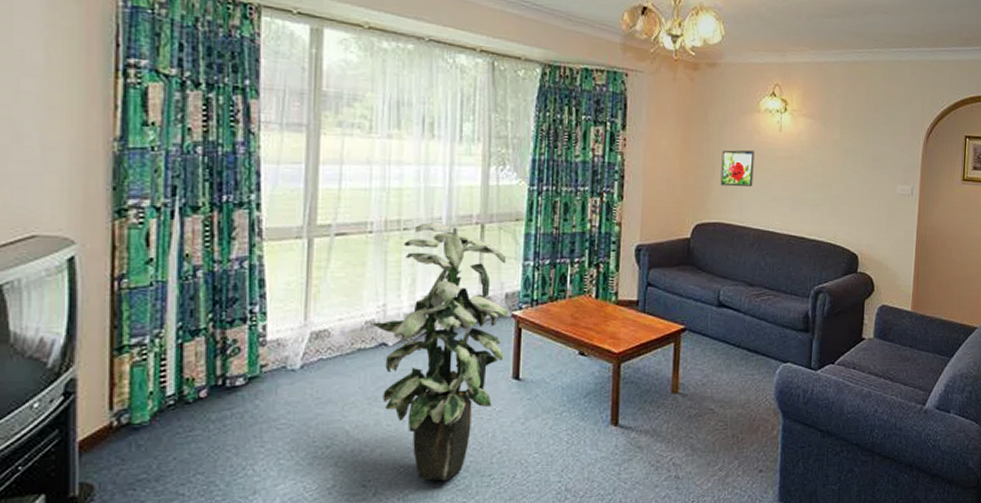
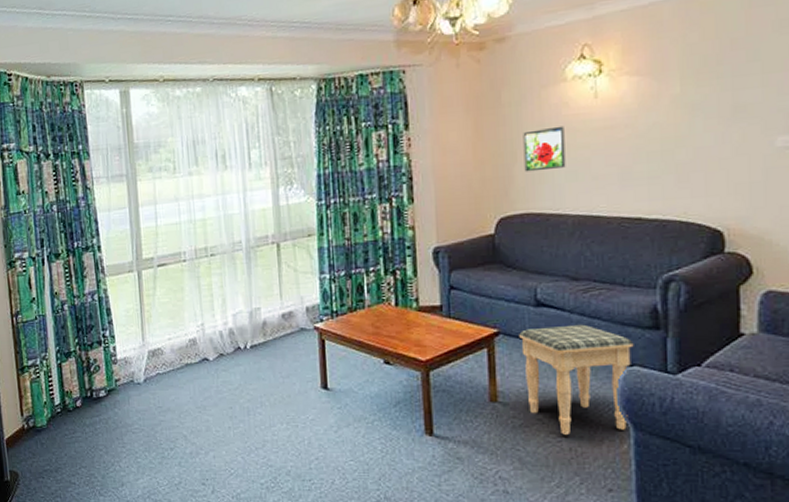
indoor plant: present [372,222,508,481] -> none [194,246,311,483]
footstool: none [702,325,789,423] -> present [519,324,634,435]

